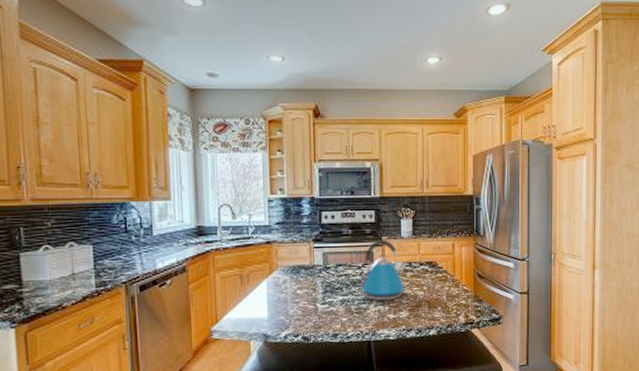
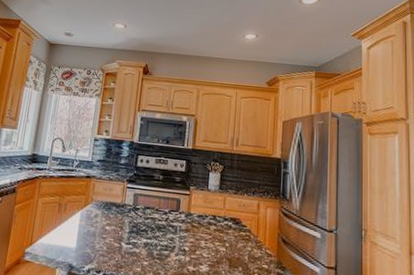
kettle: present [357,239,406,301] -> none [161,189,209,252]

